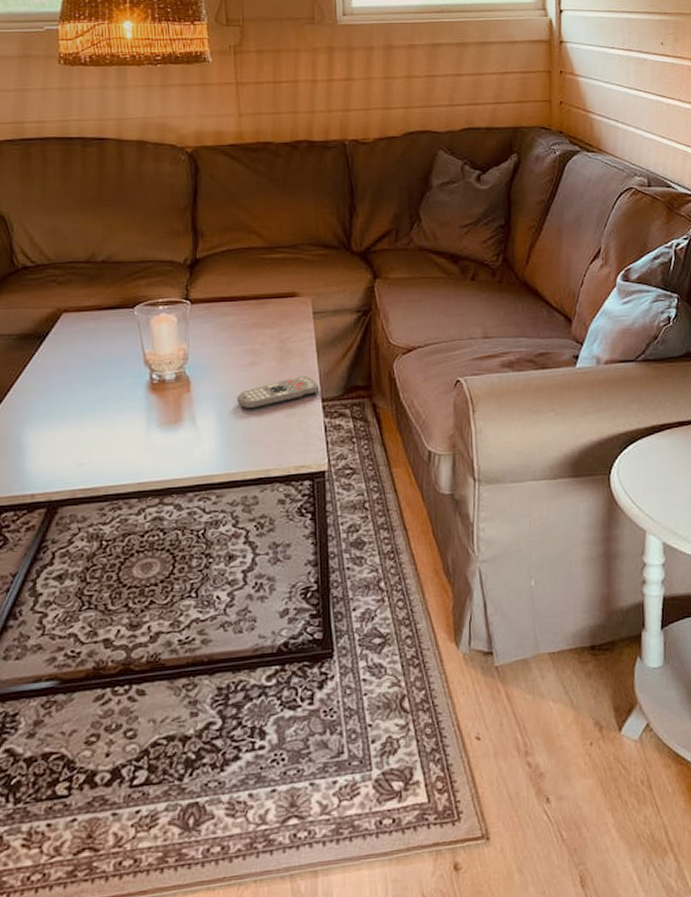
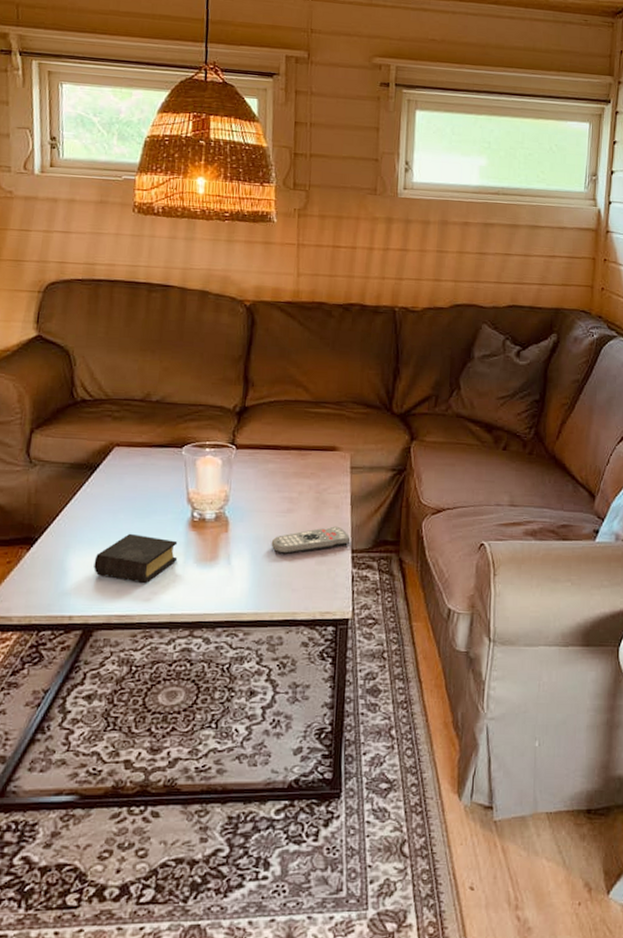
book: none [52,402,140,454] -> present [93,533,178,584]

